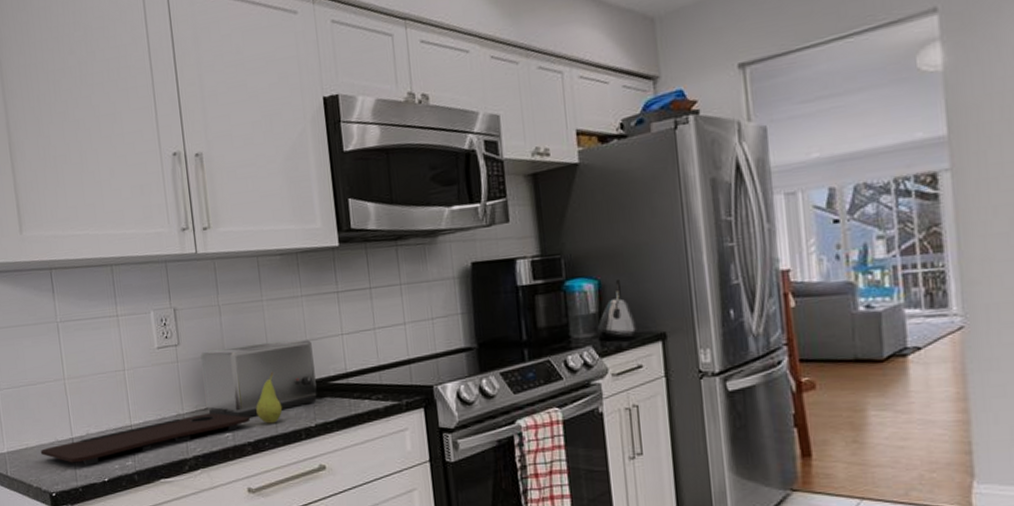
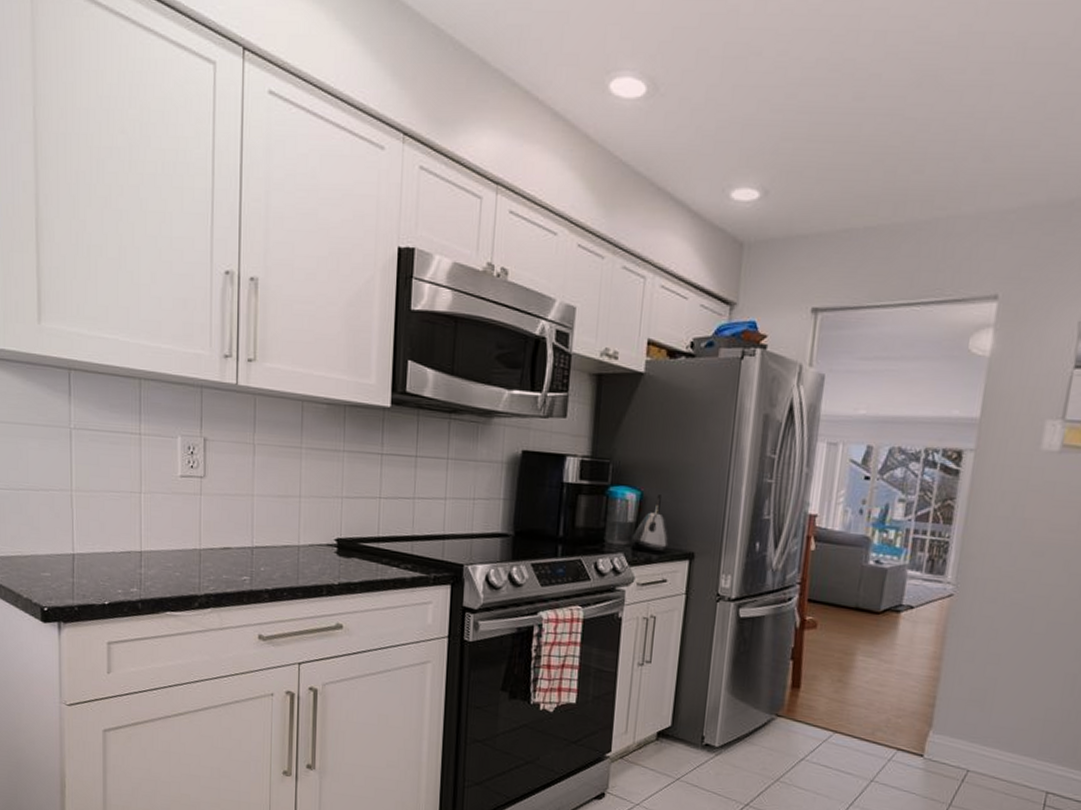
cutting board: present [41,413,250,466] -> none [36,552,271,586]
toaster: present [200,339,317,419] -> none [226,489,347,565]
fruit: present [256,371,283,424] -> none [279,522,307,575]

